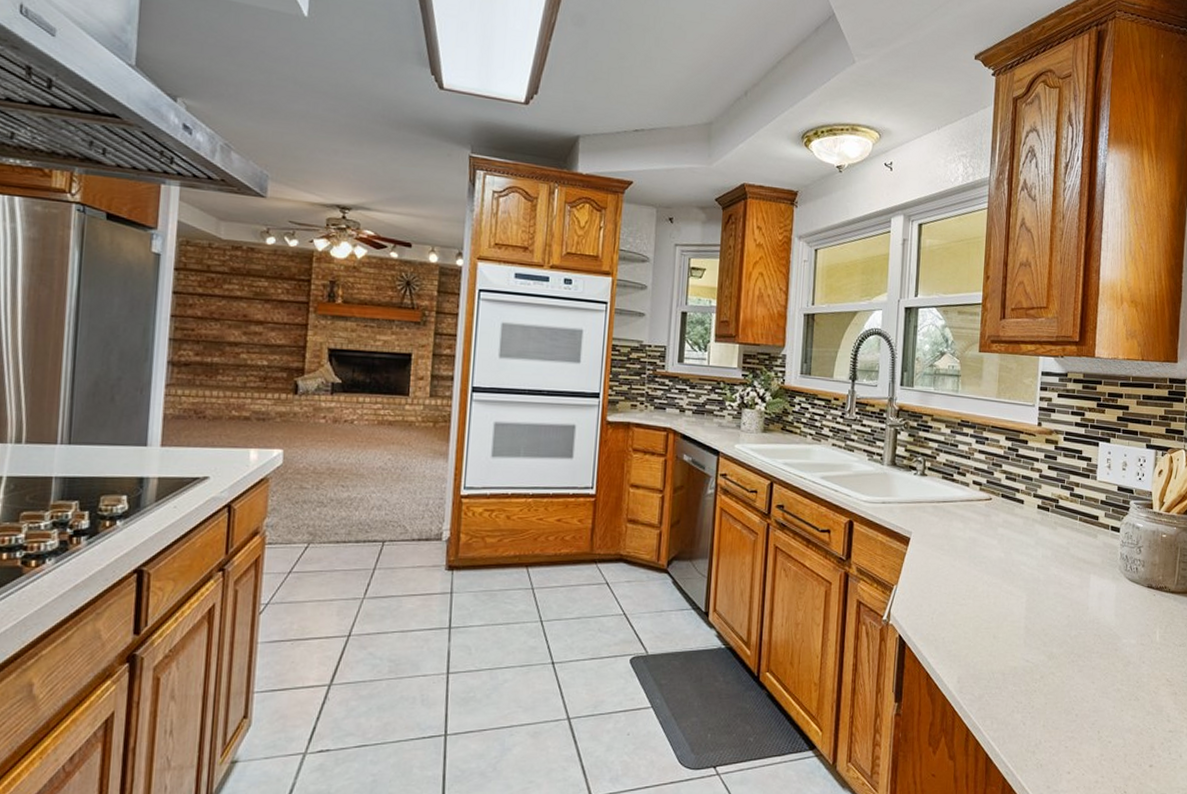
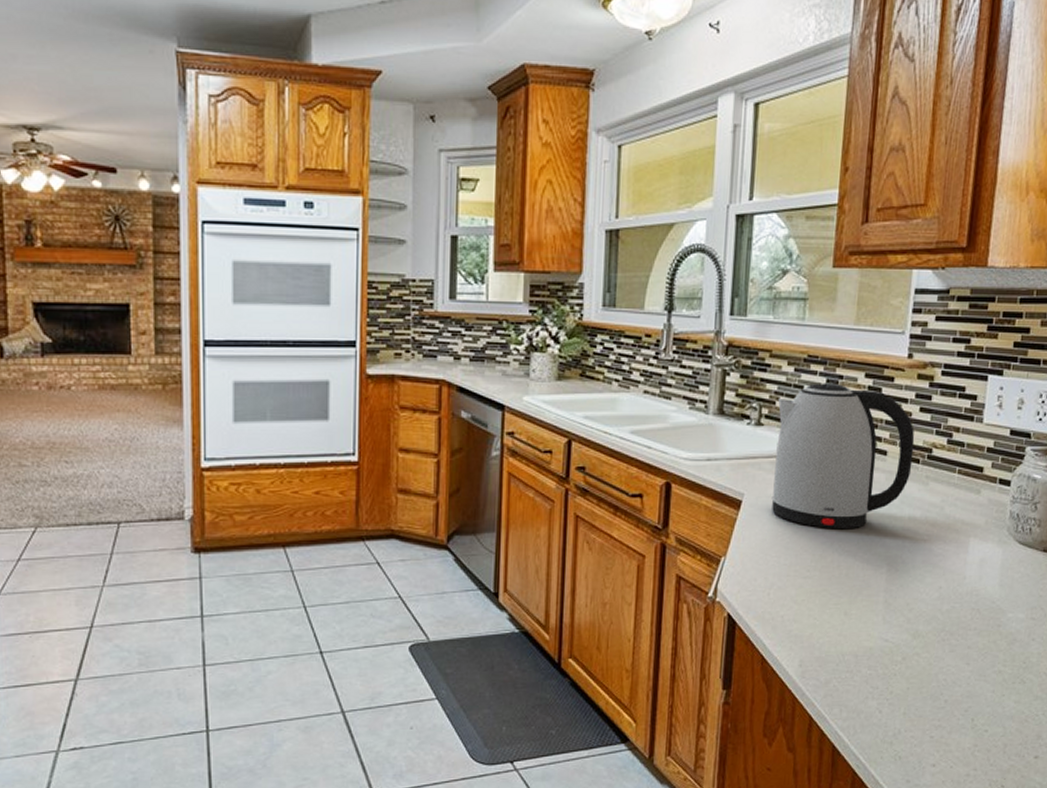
kettle: none [934,443,1045,565] -> present [771,383,915,530]

